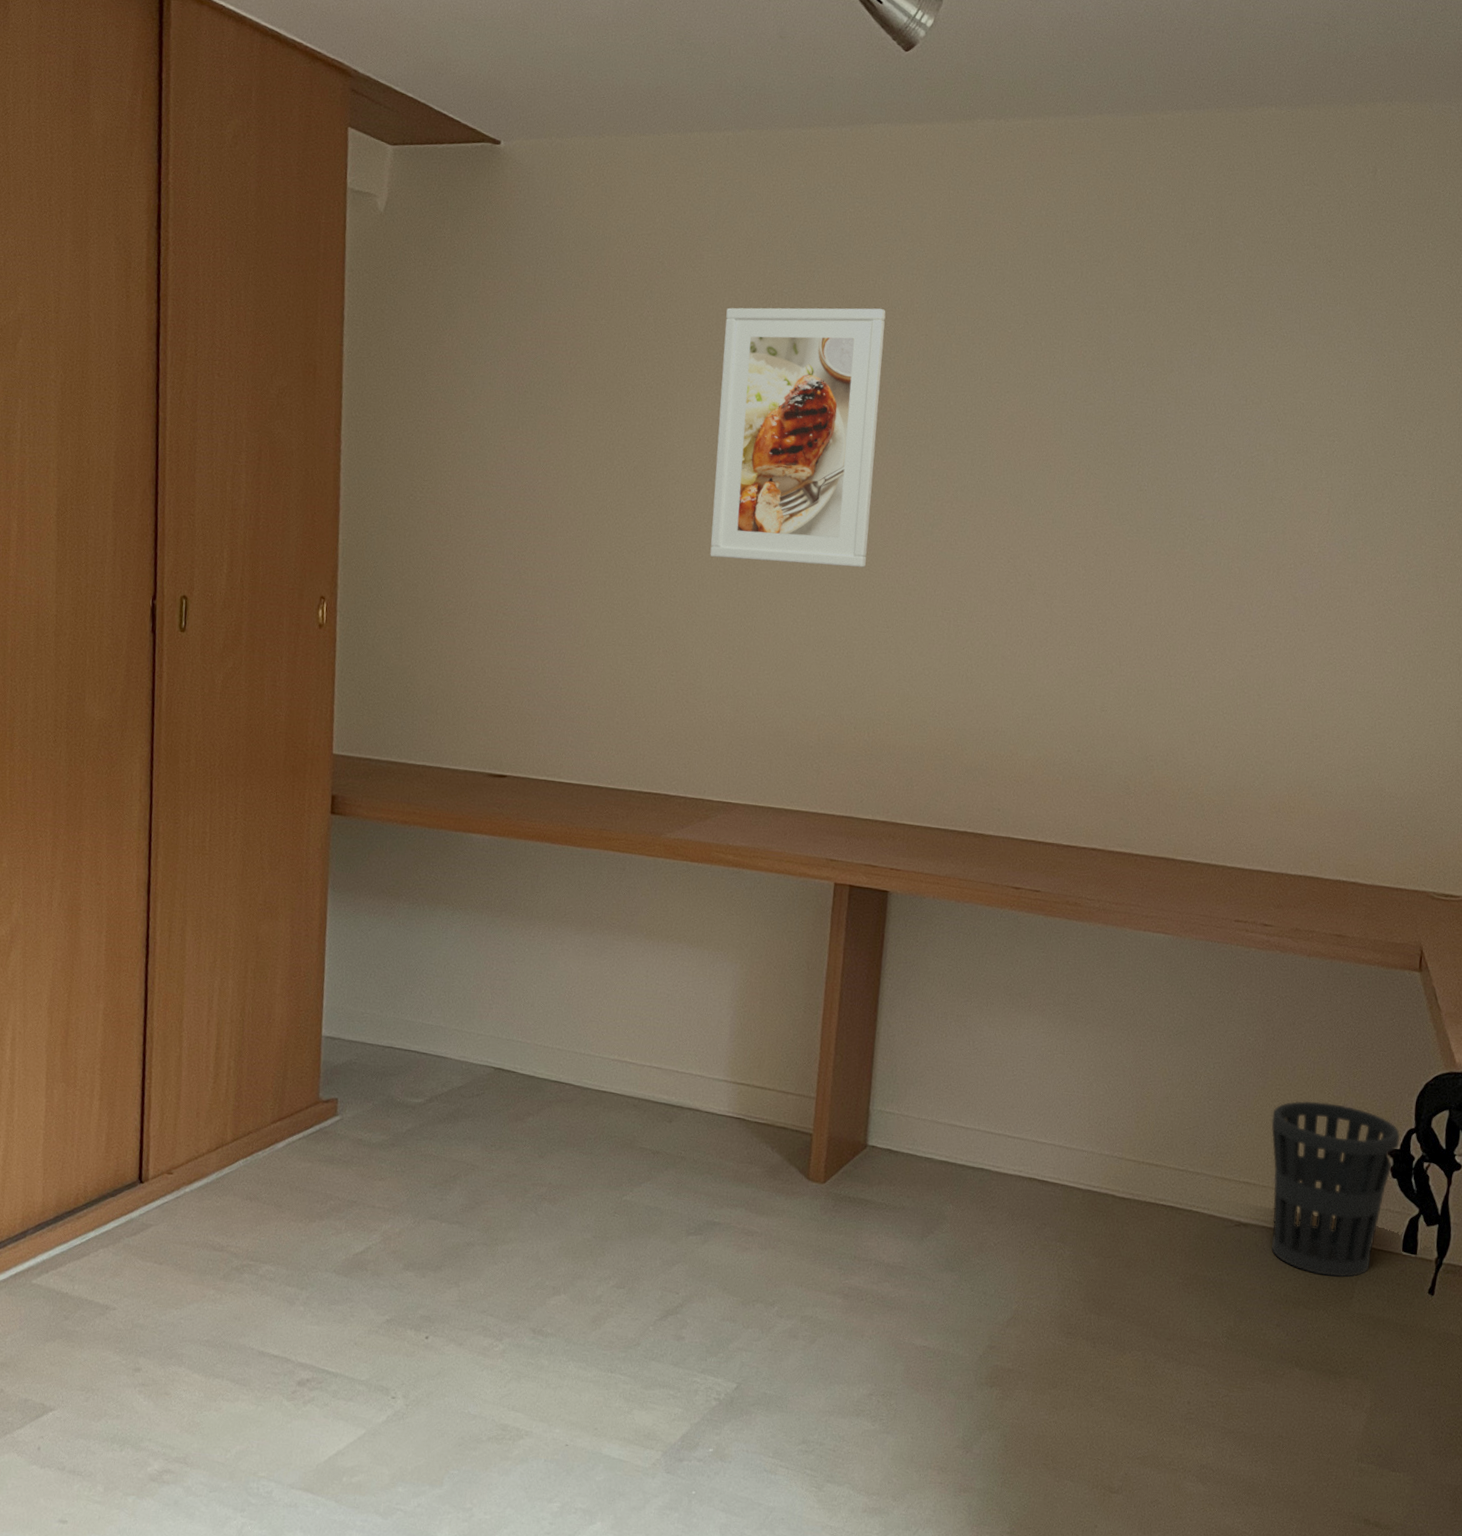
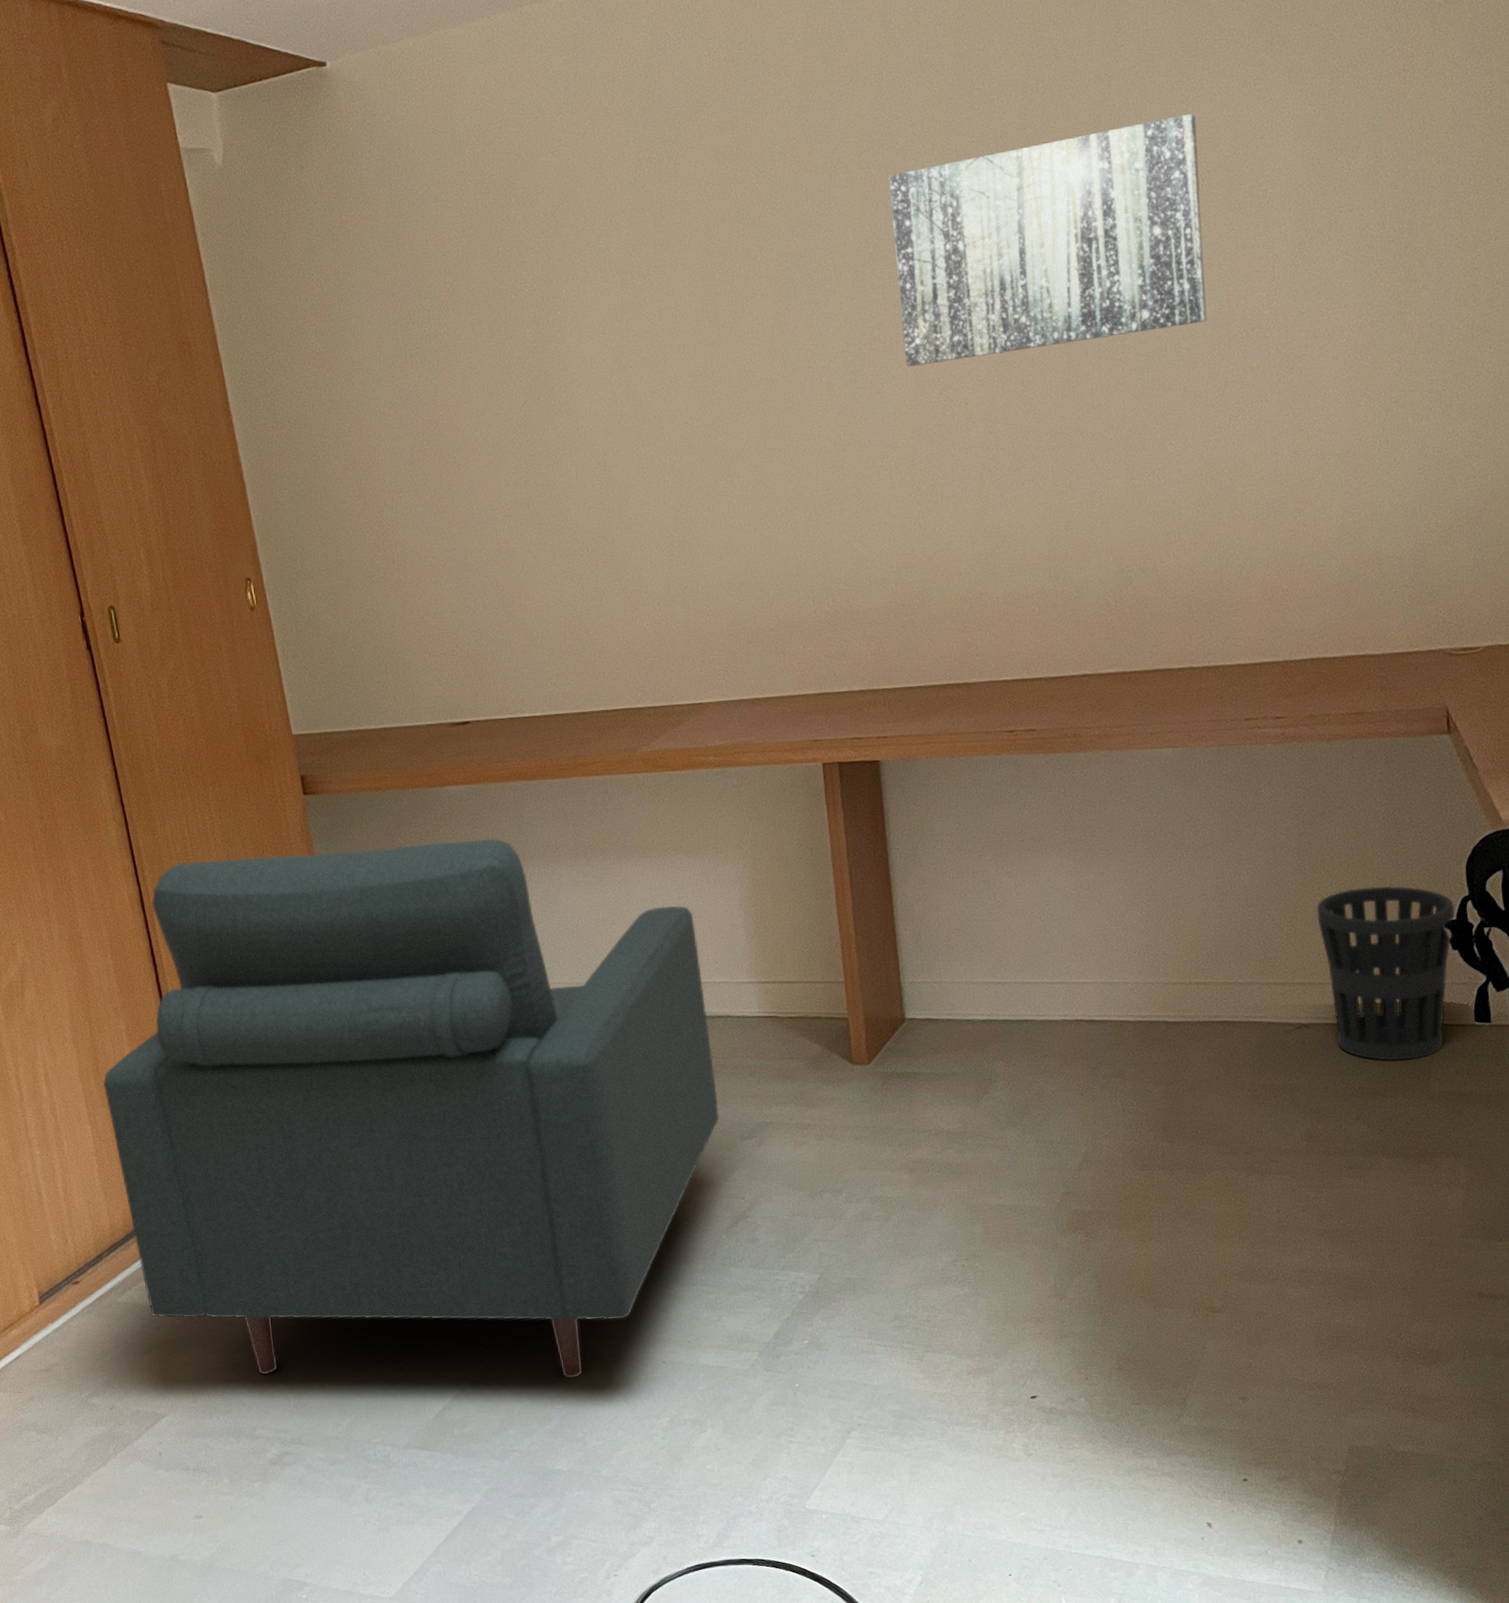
chair: none [62,856,683,1446] -> present [103,839,719,1379]
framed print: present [710,307,886,568] -> none [596,152,792,454]
wall art: none [981,354,1281,547] -> present [888,113,1208,367]

